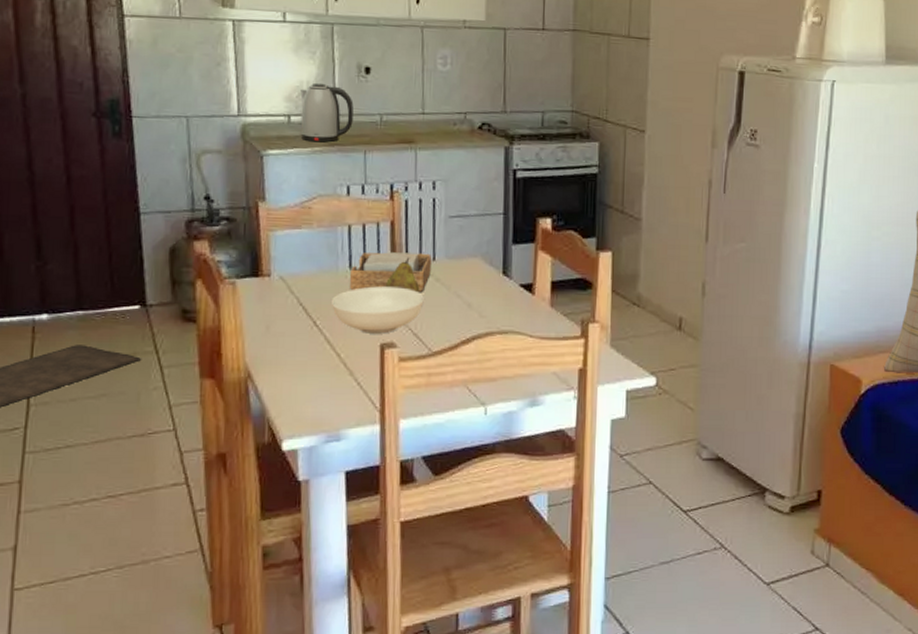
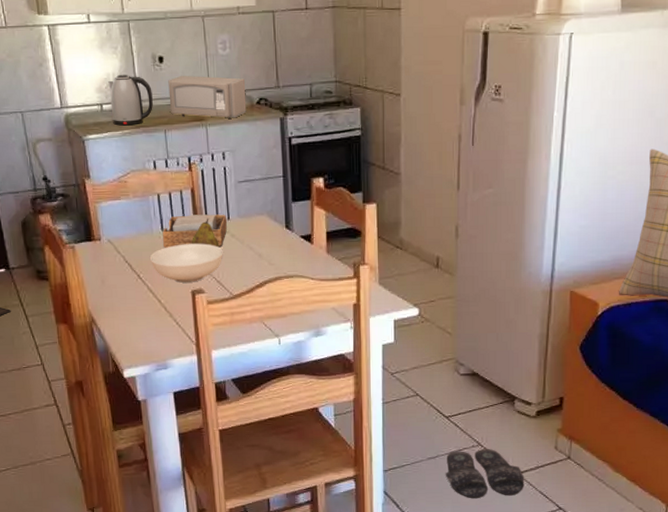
microwave: none [373,91,467,144] -> present [168,76,247,120]
slippers: none [680,553,775,615] -> present [445,449,525,498]

